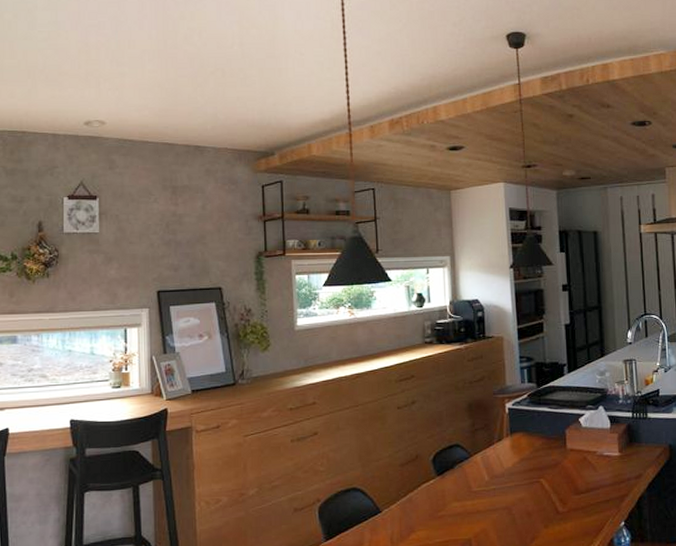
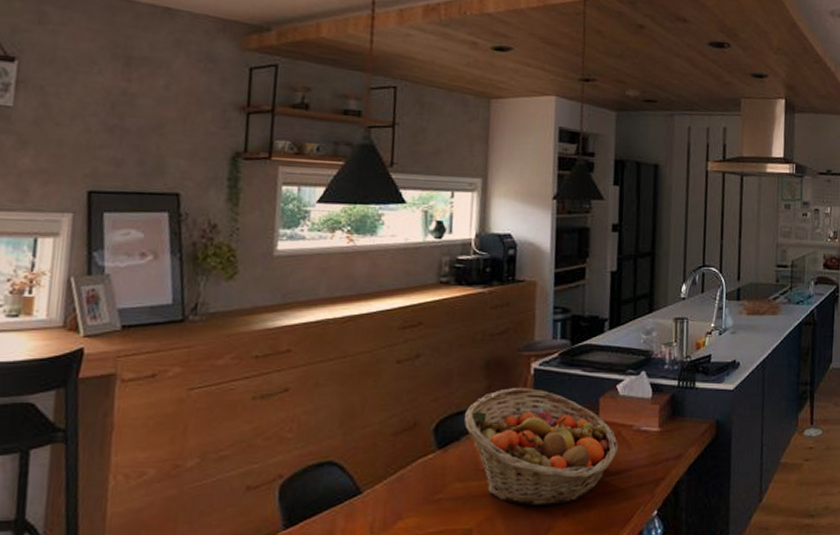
fruit basket: none [456,424,586,520] -> present [464,388,619,506]

